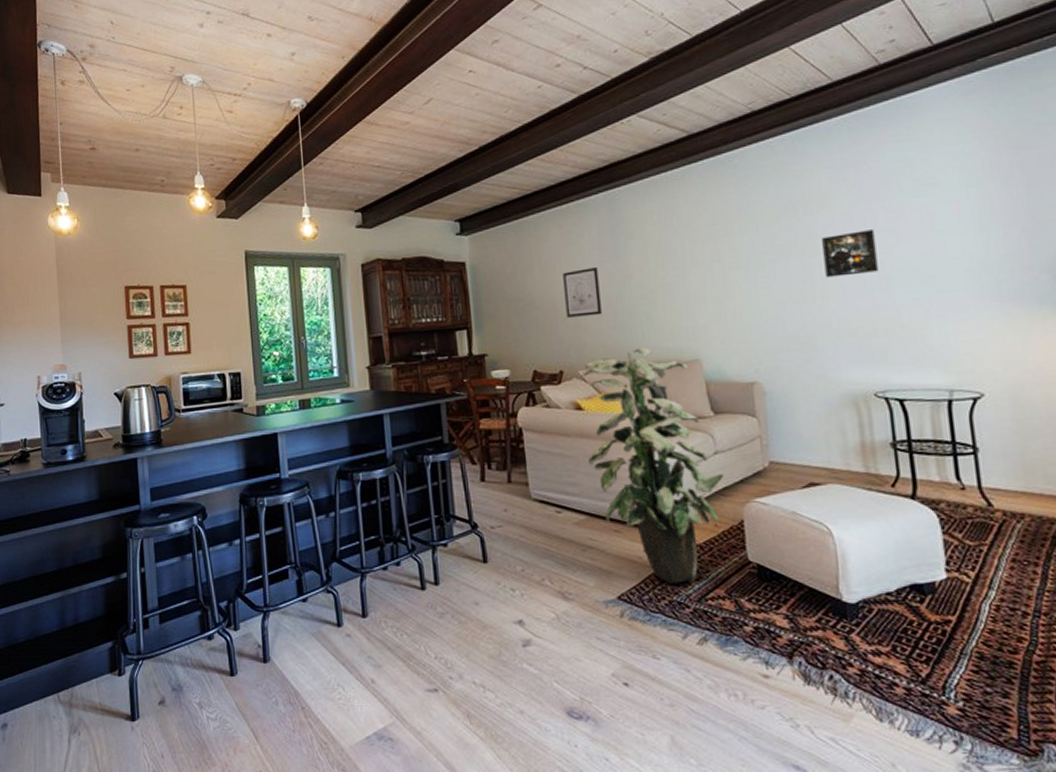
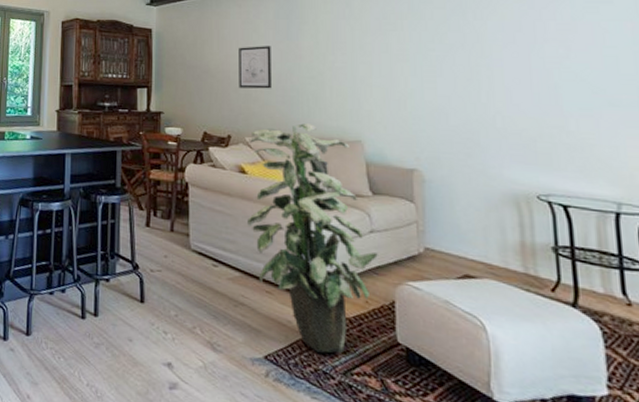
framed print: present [822,229,879,278] -> none [490,39,547,80]

